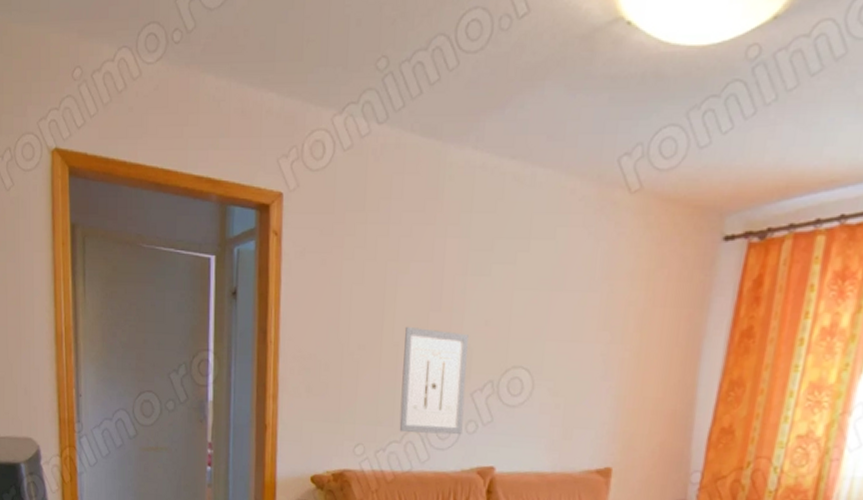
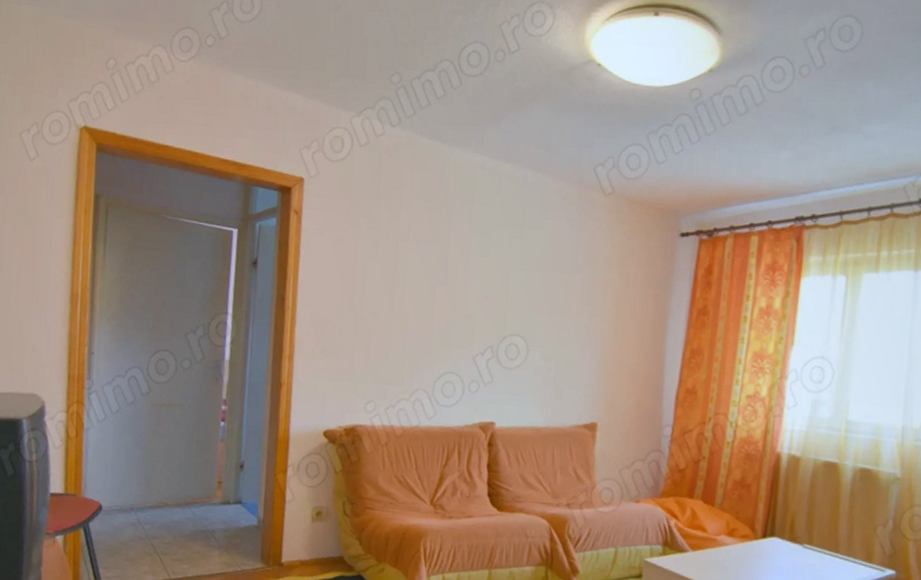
wall art: present [399,327,469,435] -> none [408,298,471,394]

